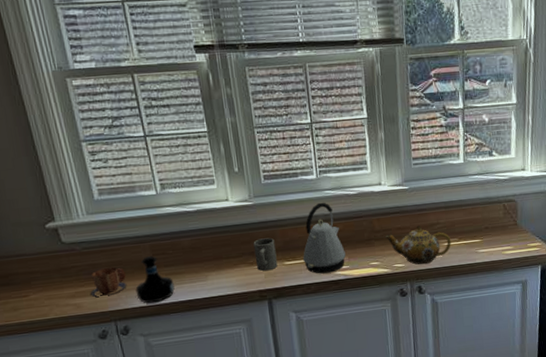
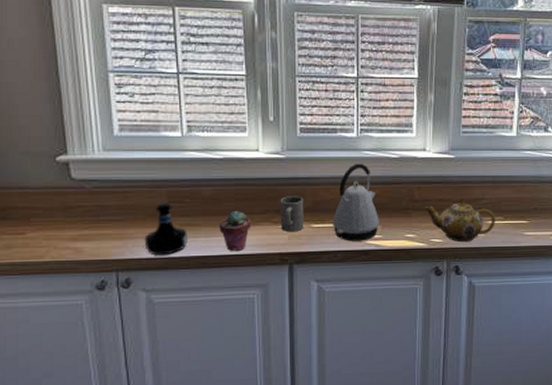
mug: present [90,267,127,298] -> none [94,210,136,243]
potted succulent: none [201,257,230,293] -> present [219,211,250,251]

